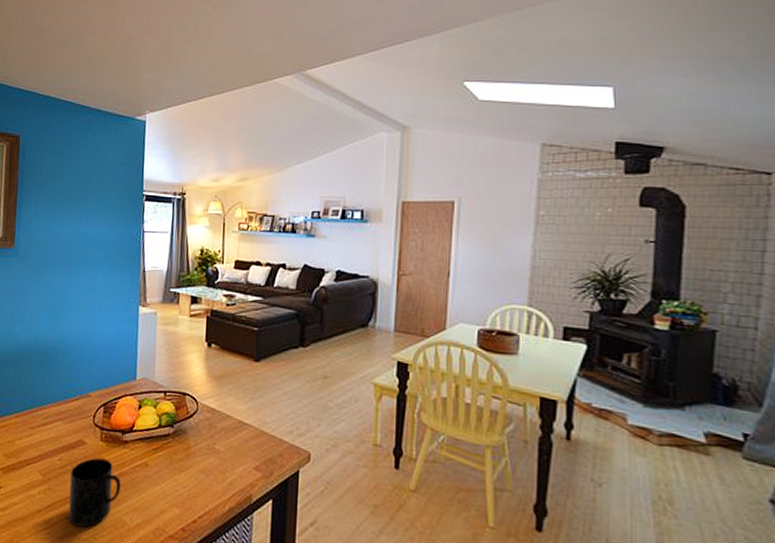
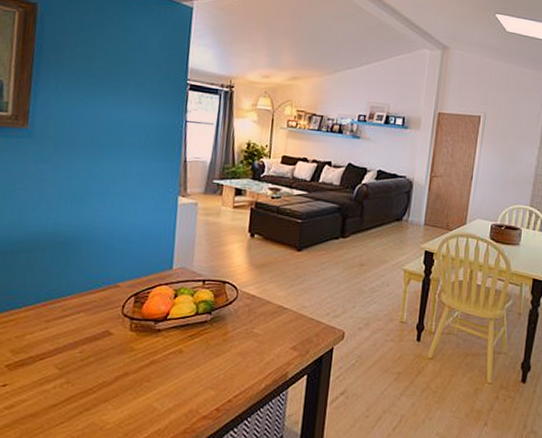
mug: present [68,458,121,527] -> none [90,348,152,417]

